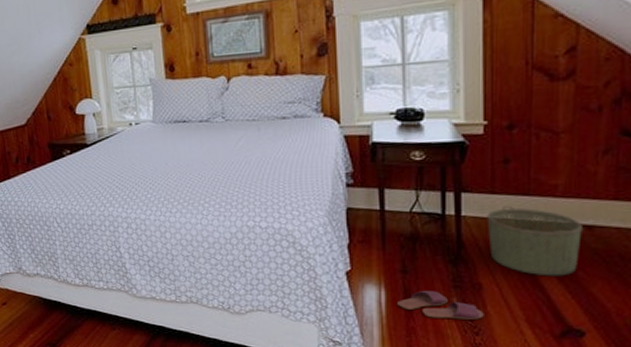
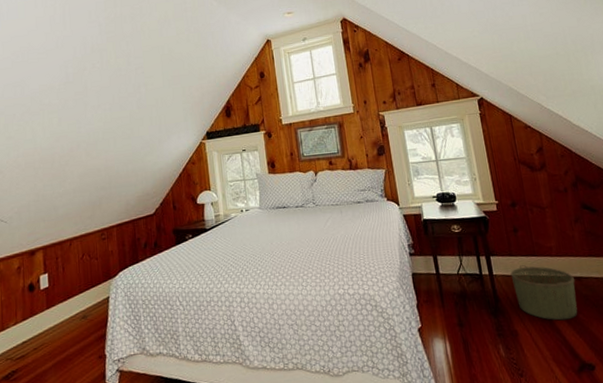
slippers: present [397,291,484,319] -> none [460,340,524,365]

